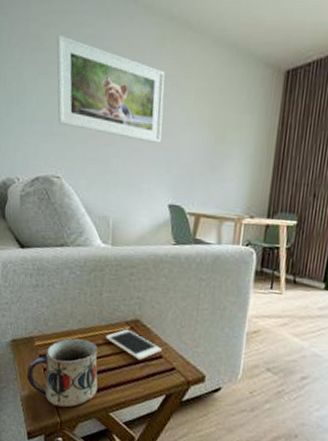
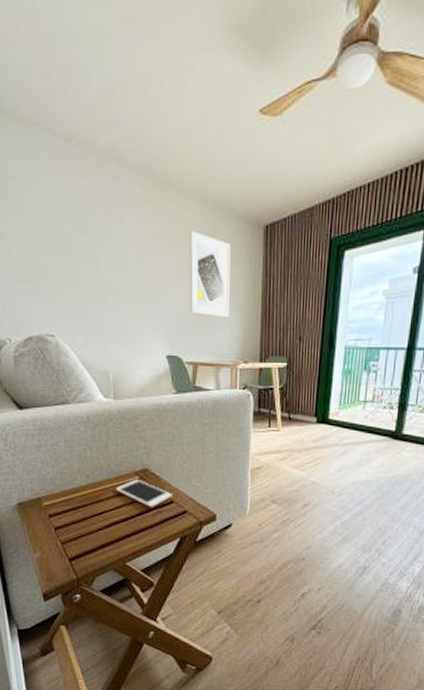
mug: present [26,338,98,408] -> none [37,493,112,565]
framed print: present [56,34,165,143] -> none [38,193,154,297]
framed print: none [197,74,247,169] -> present [189,230,231,318]

